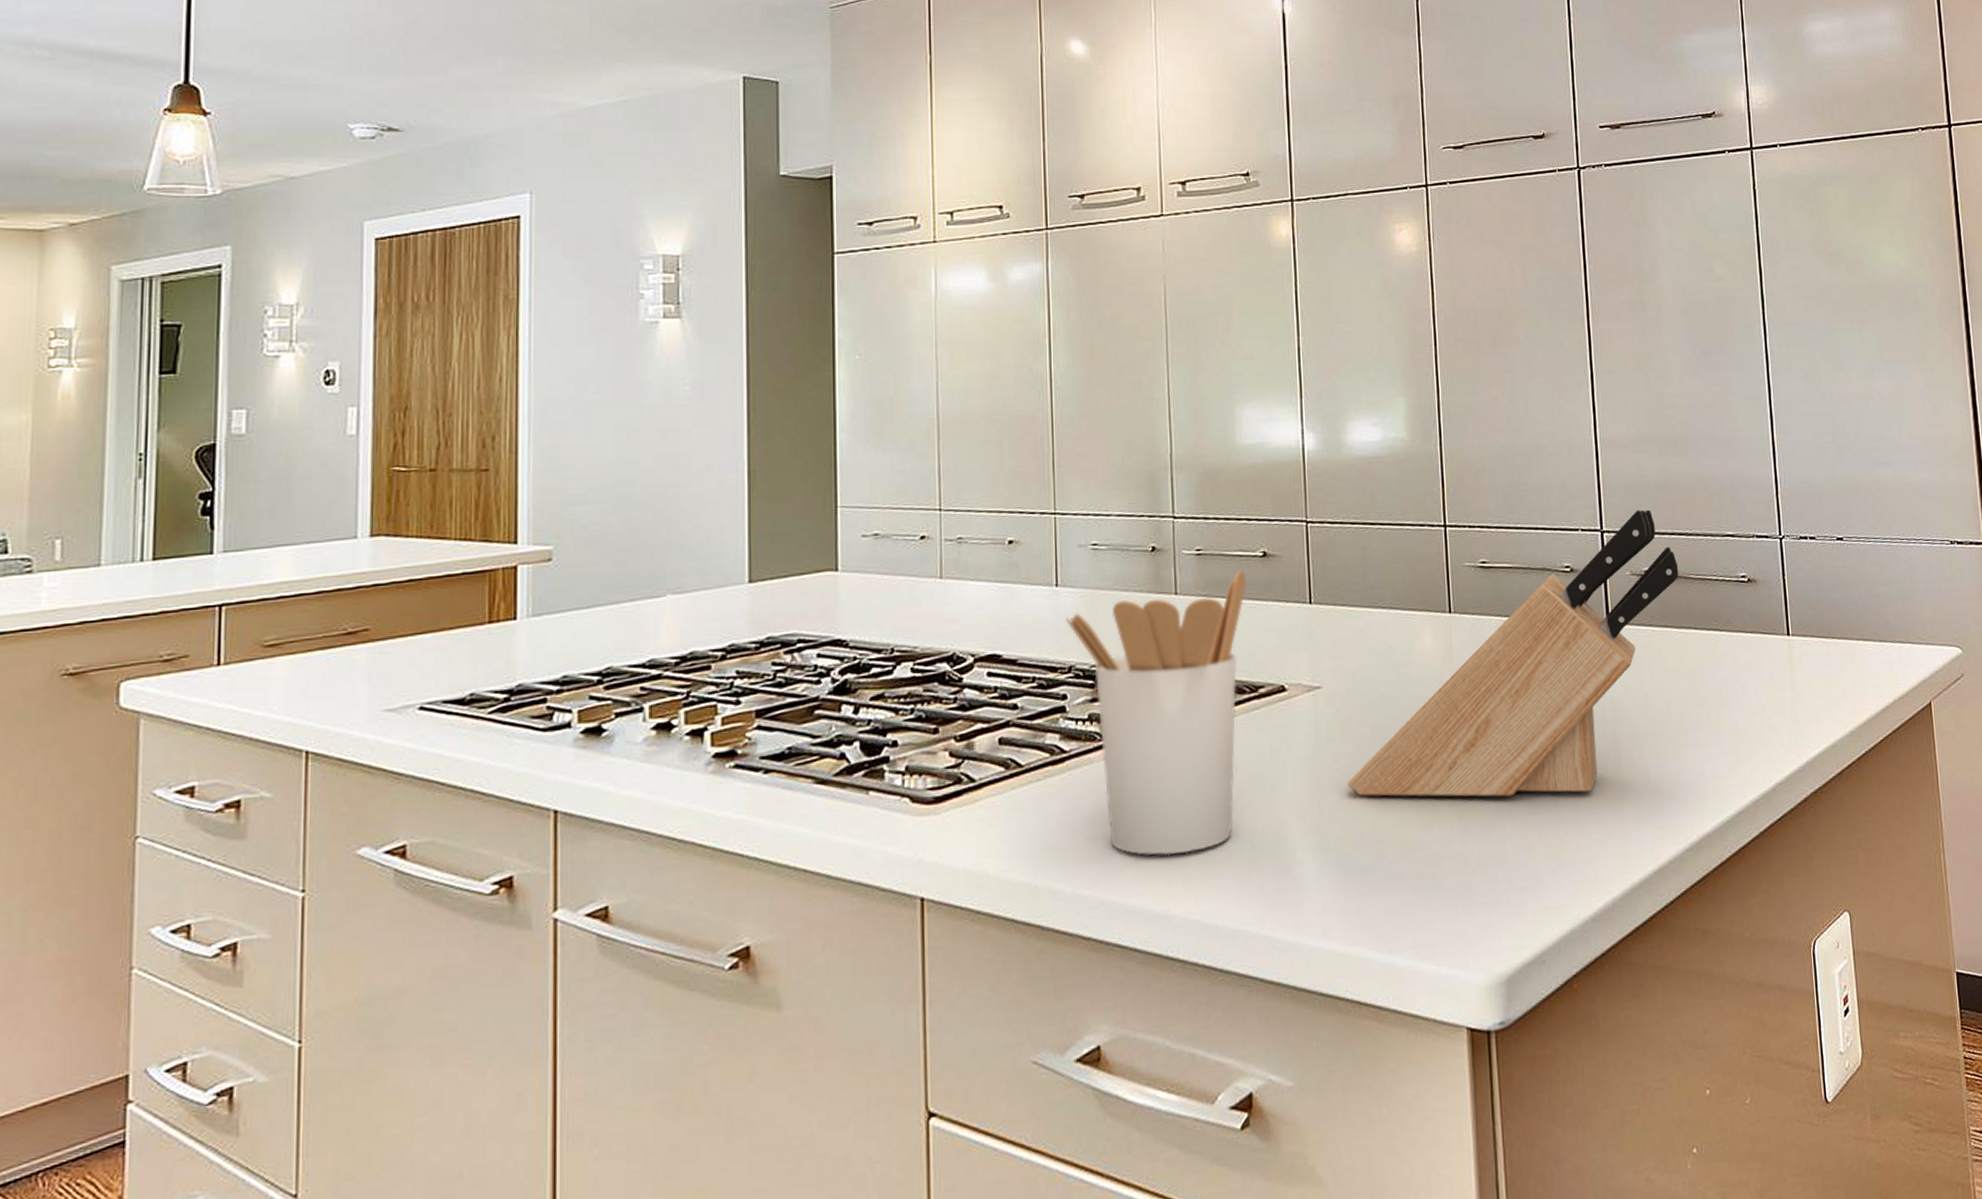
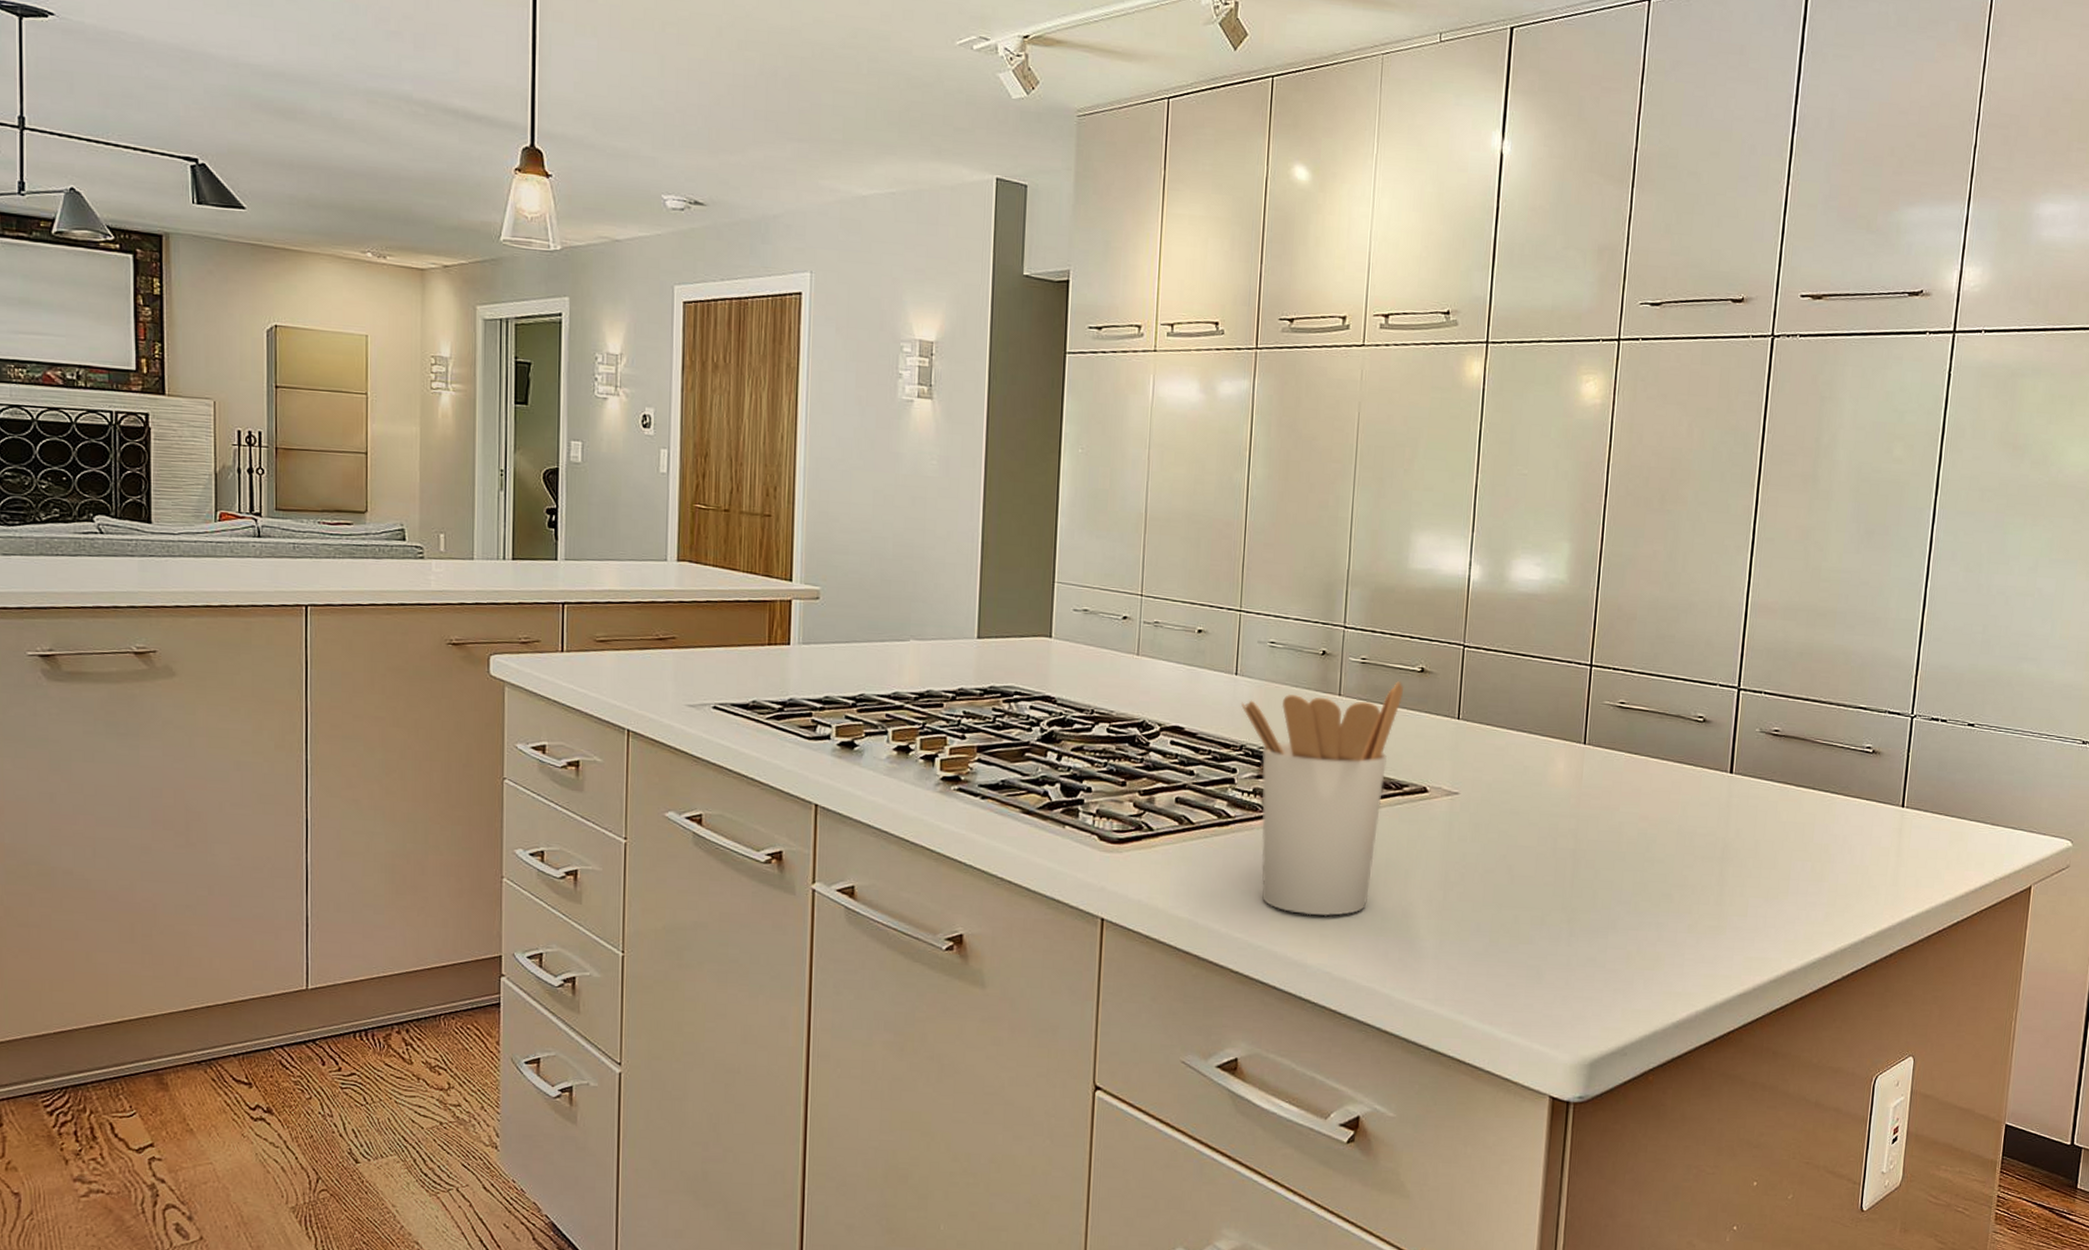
knife block: present [1347,509,1679,797] -> none [1472,673,1807,918]

